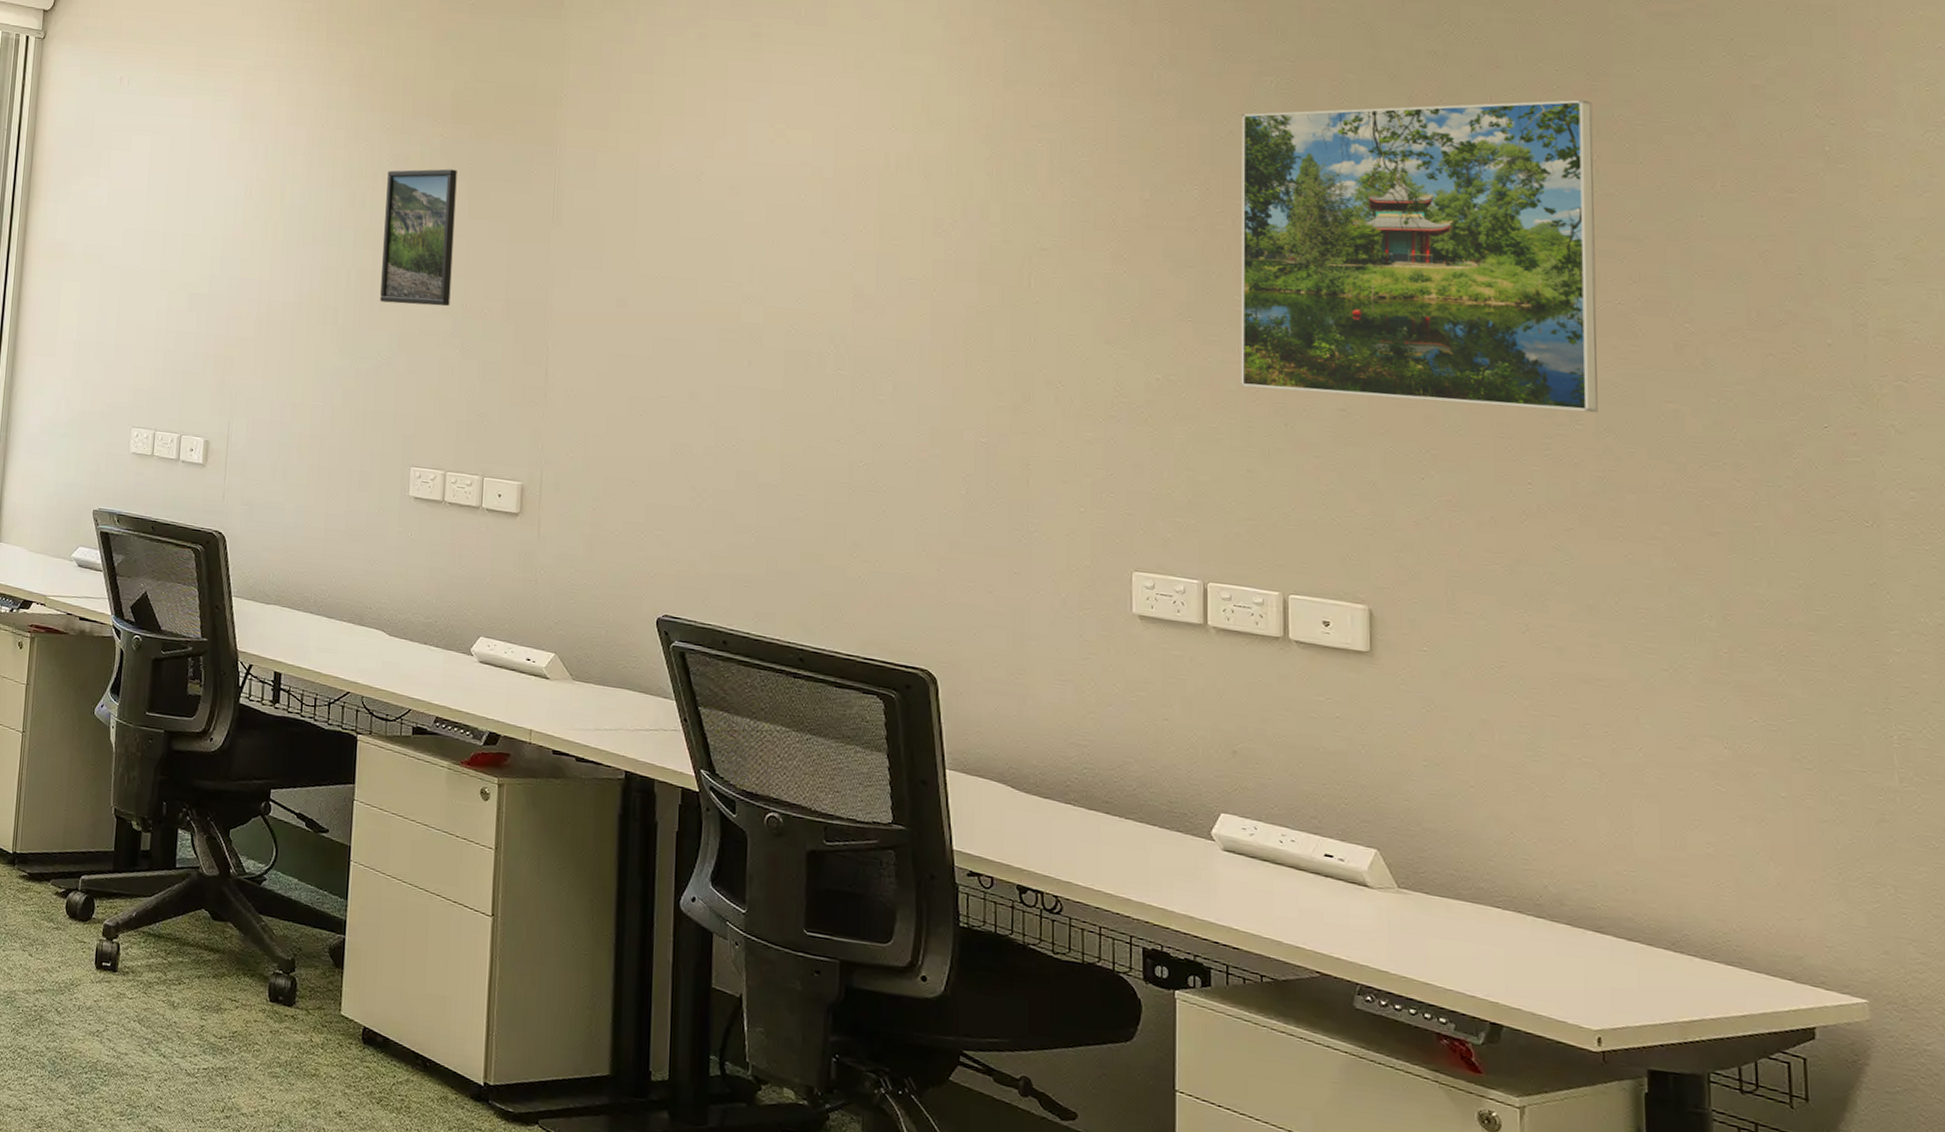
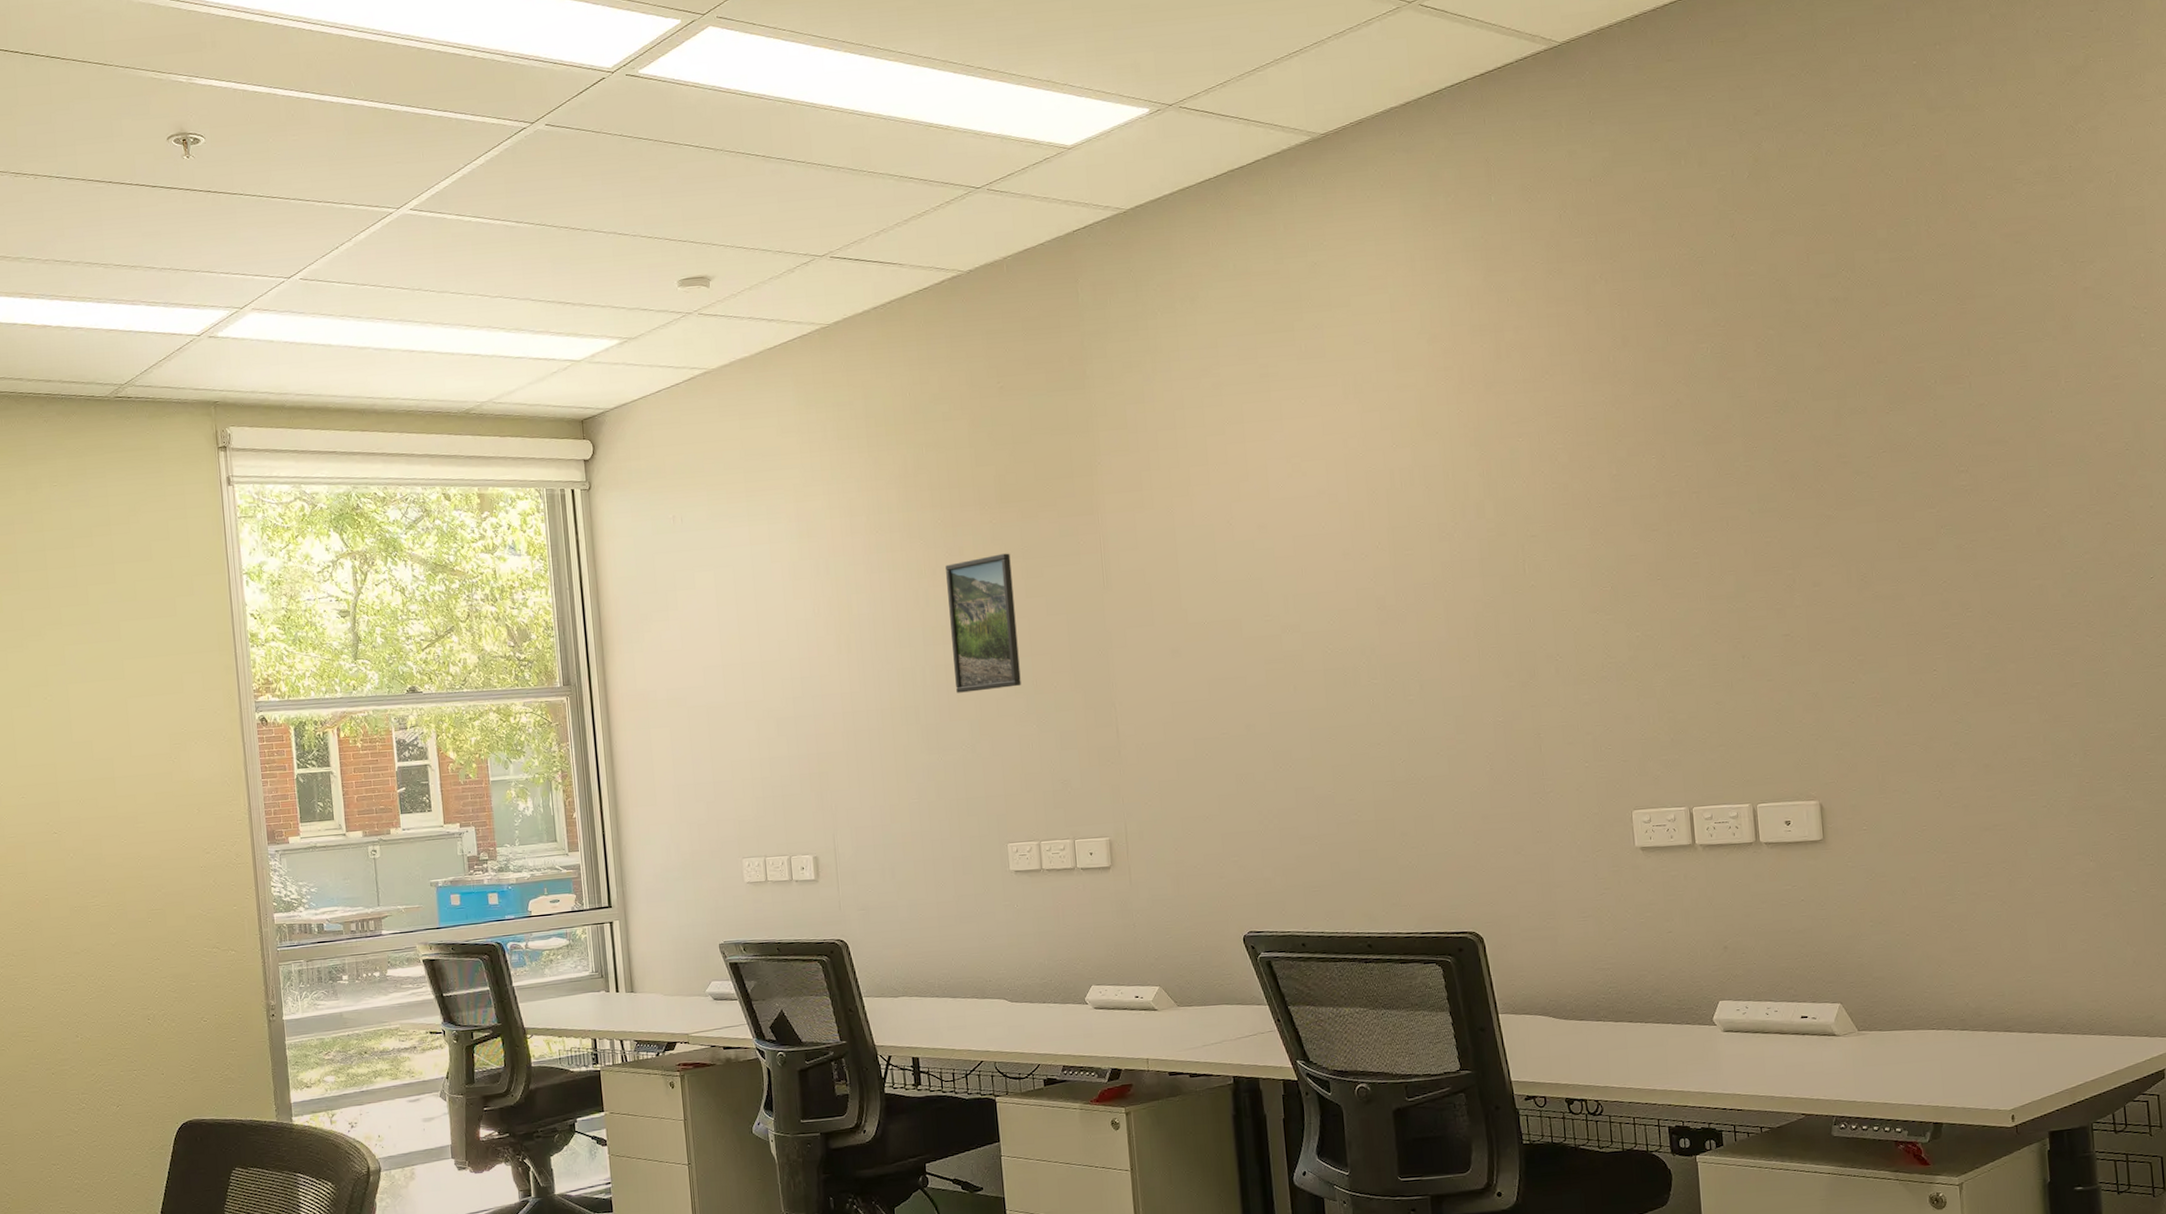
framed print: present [1240,99,1598,413] -> none [1685,323,1983,630]

